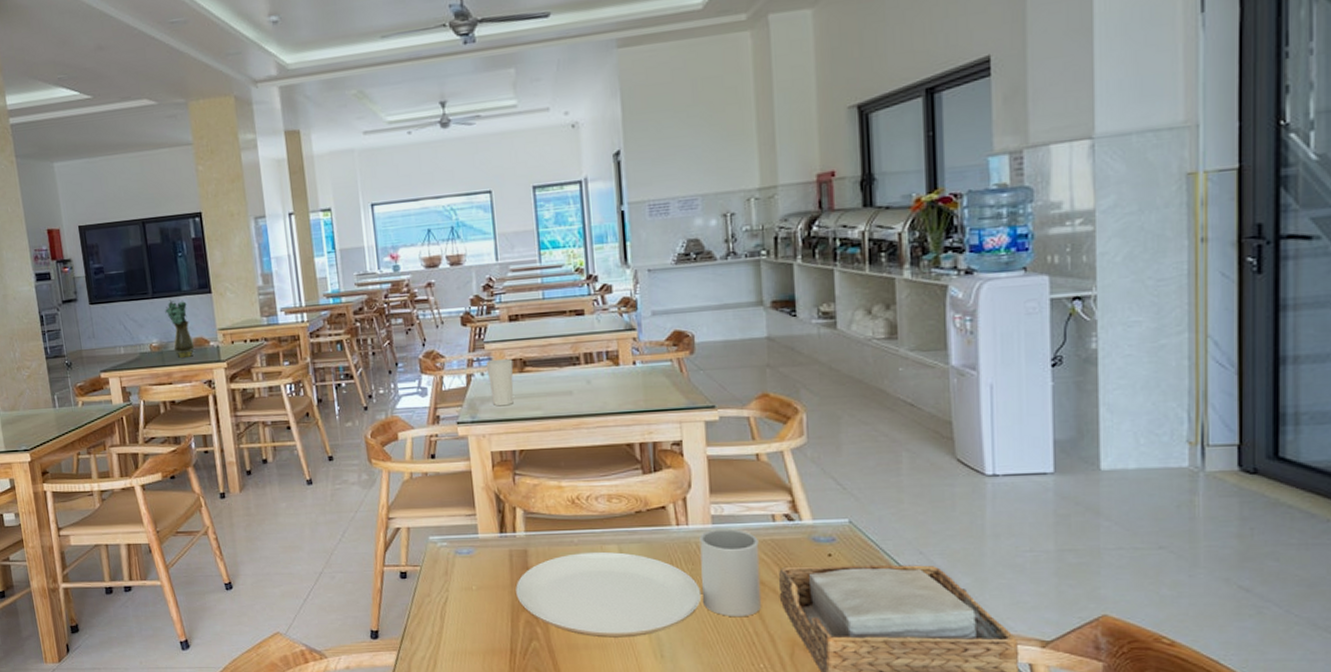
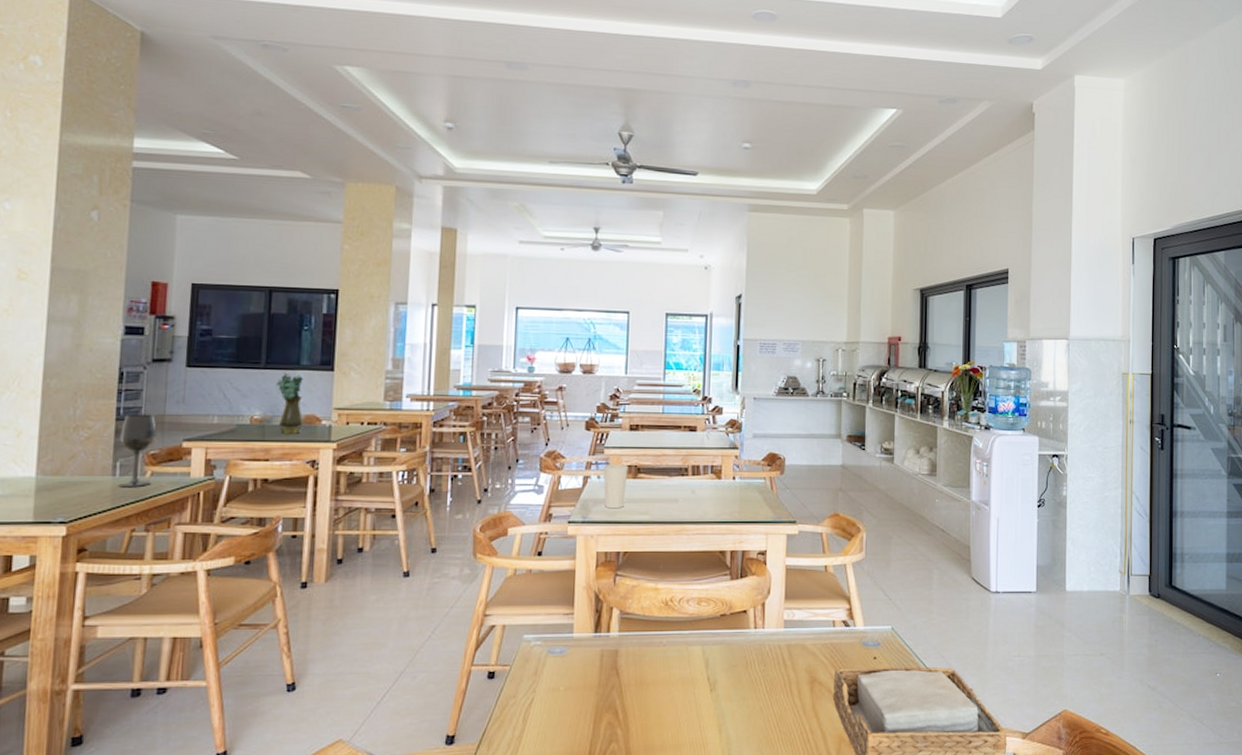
wine glass: none [51,350,84,418] -> present [118,414,156,488]
plate: present [516,551,702,638] -> none [602,652,769,738]
cup: present [699,528,762,618] -> none [769,632,820,716]

